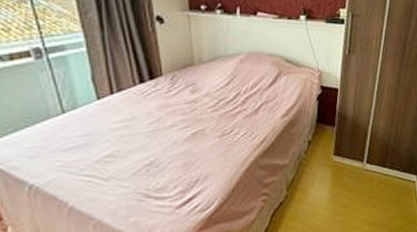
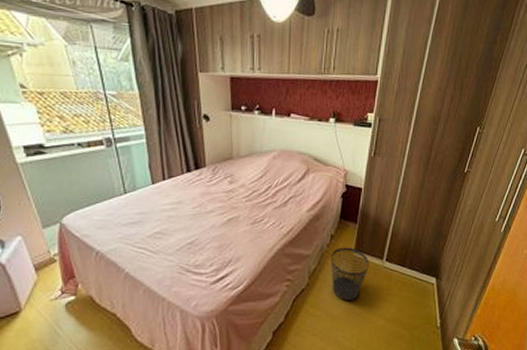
wastebasket: none [308,152,350,209] -> present [330,247,369,300]

